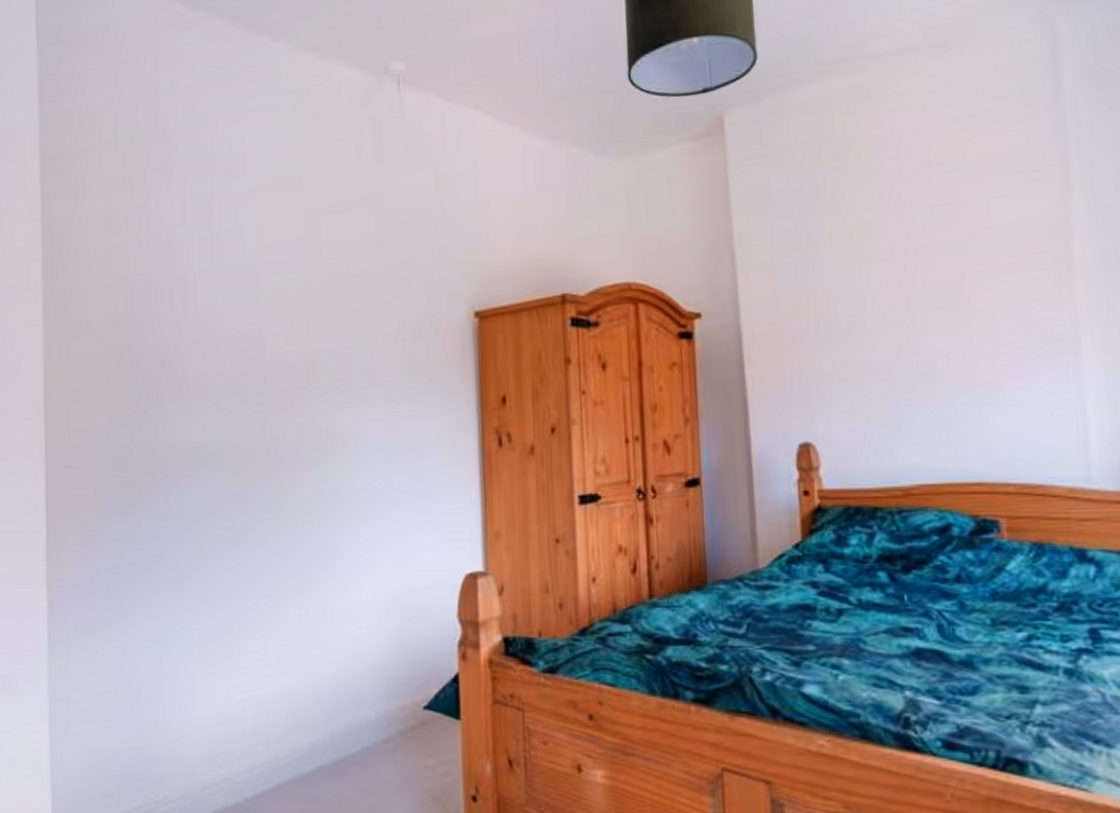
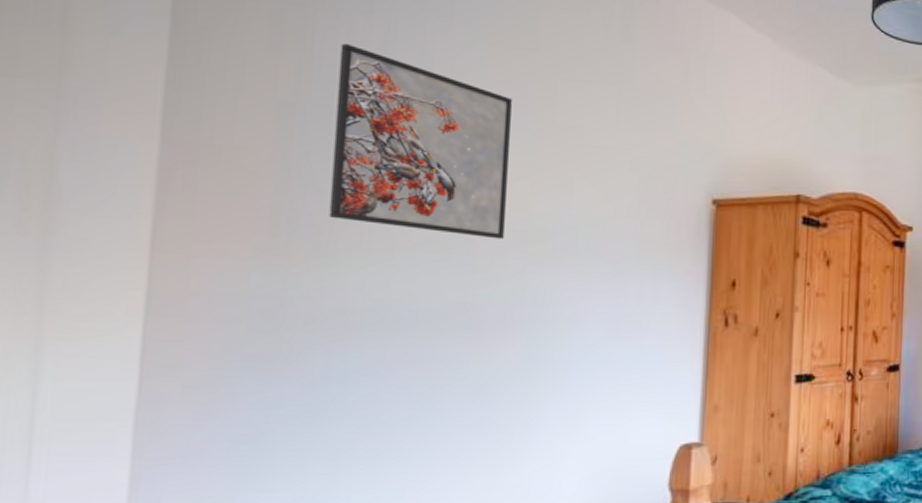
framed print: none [152,216,290,377] -> present [329,44,512,240]

